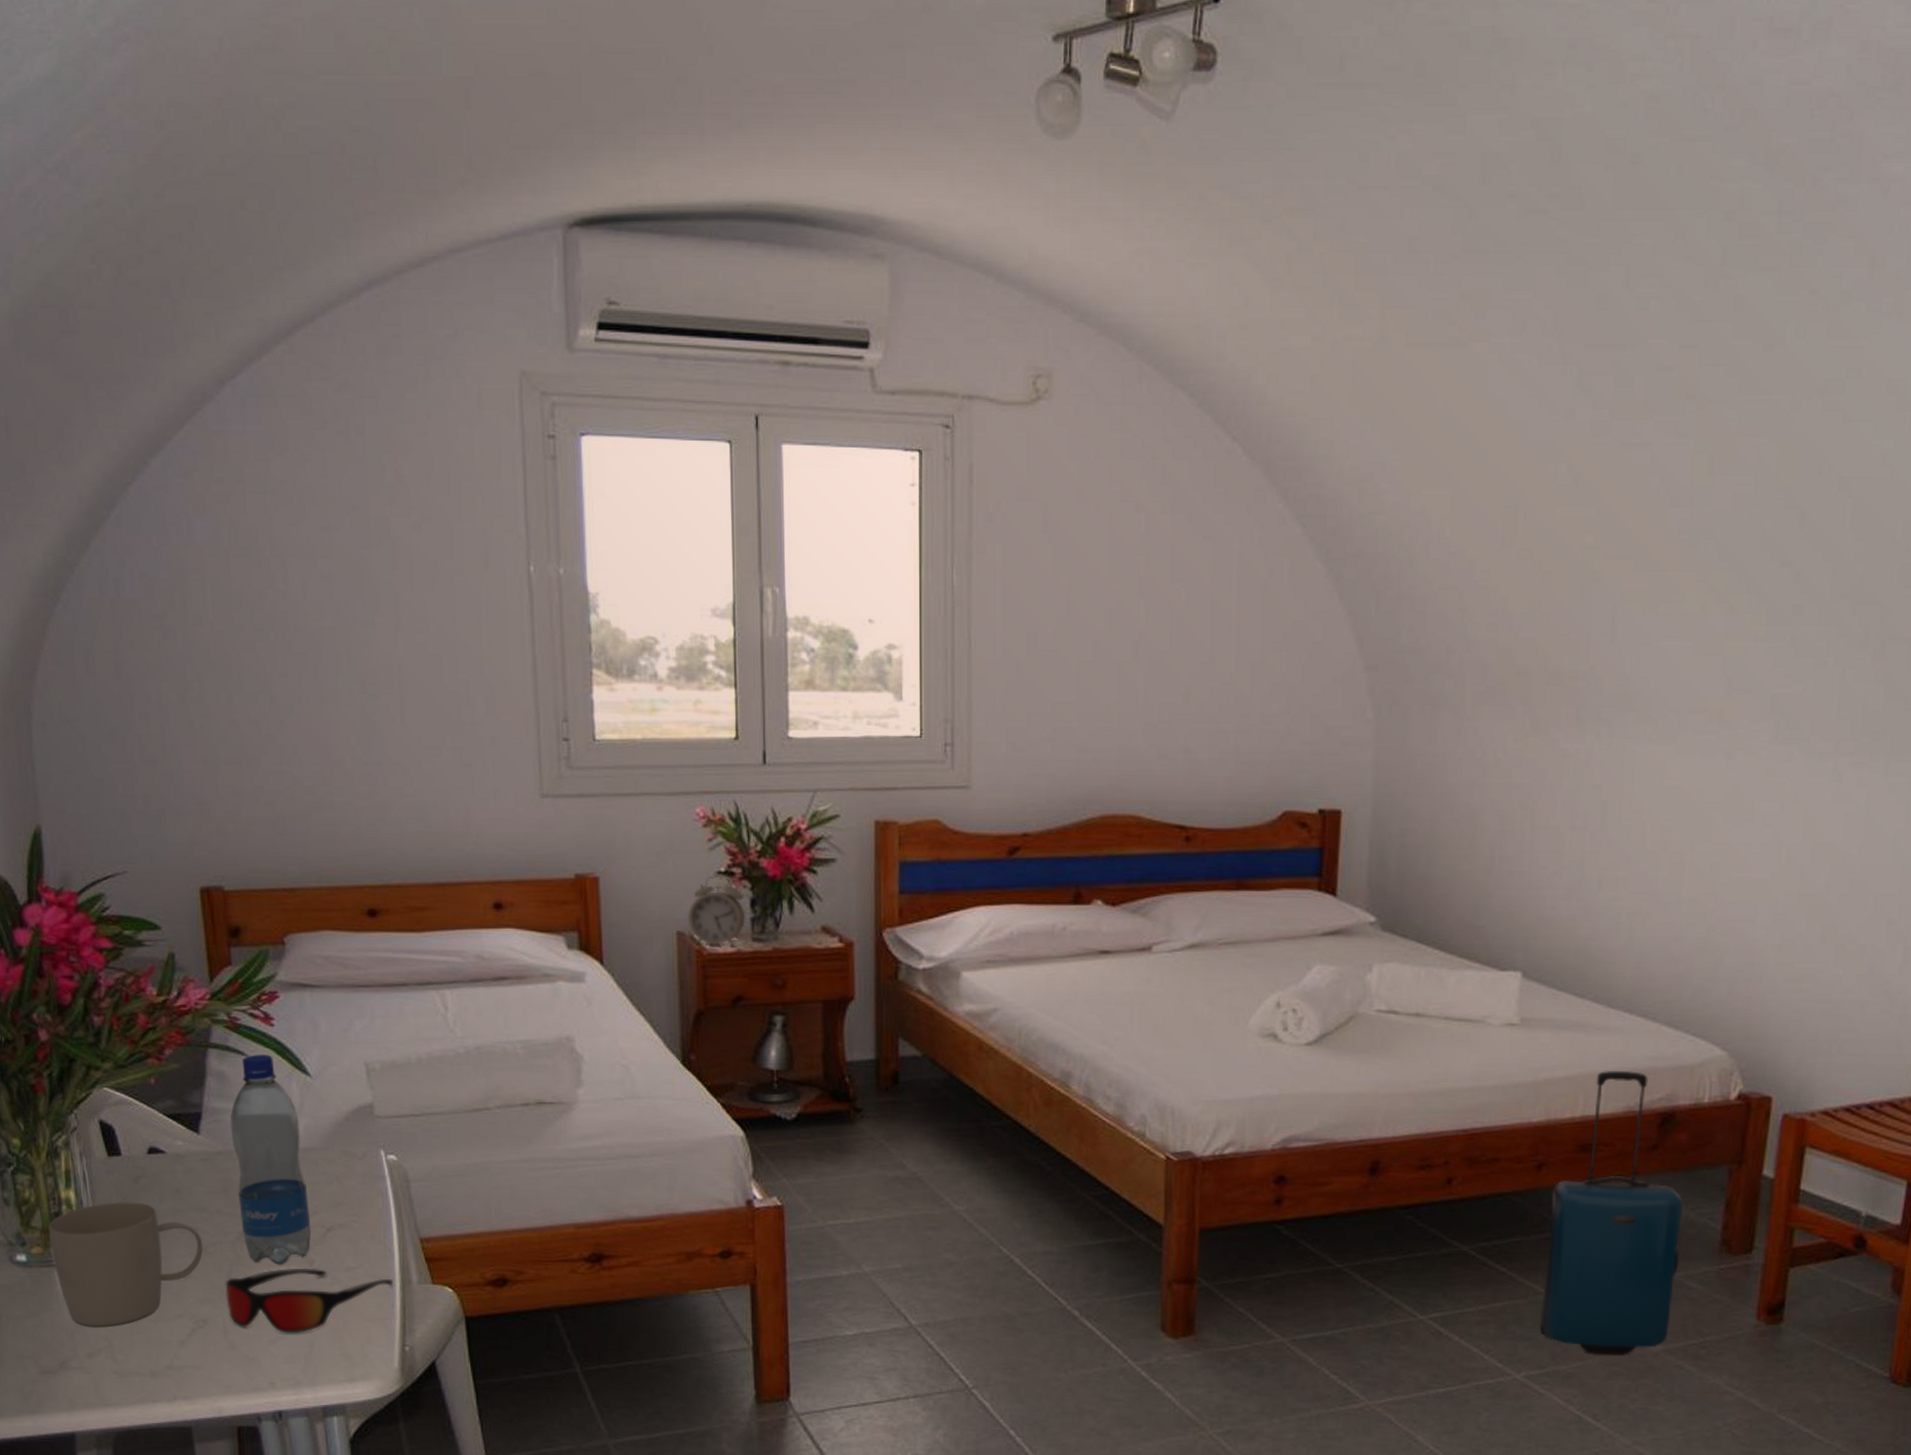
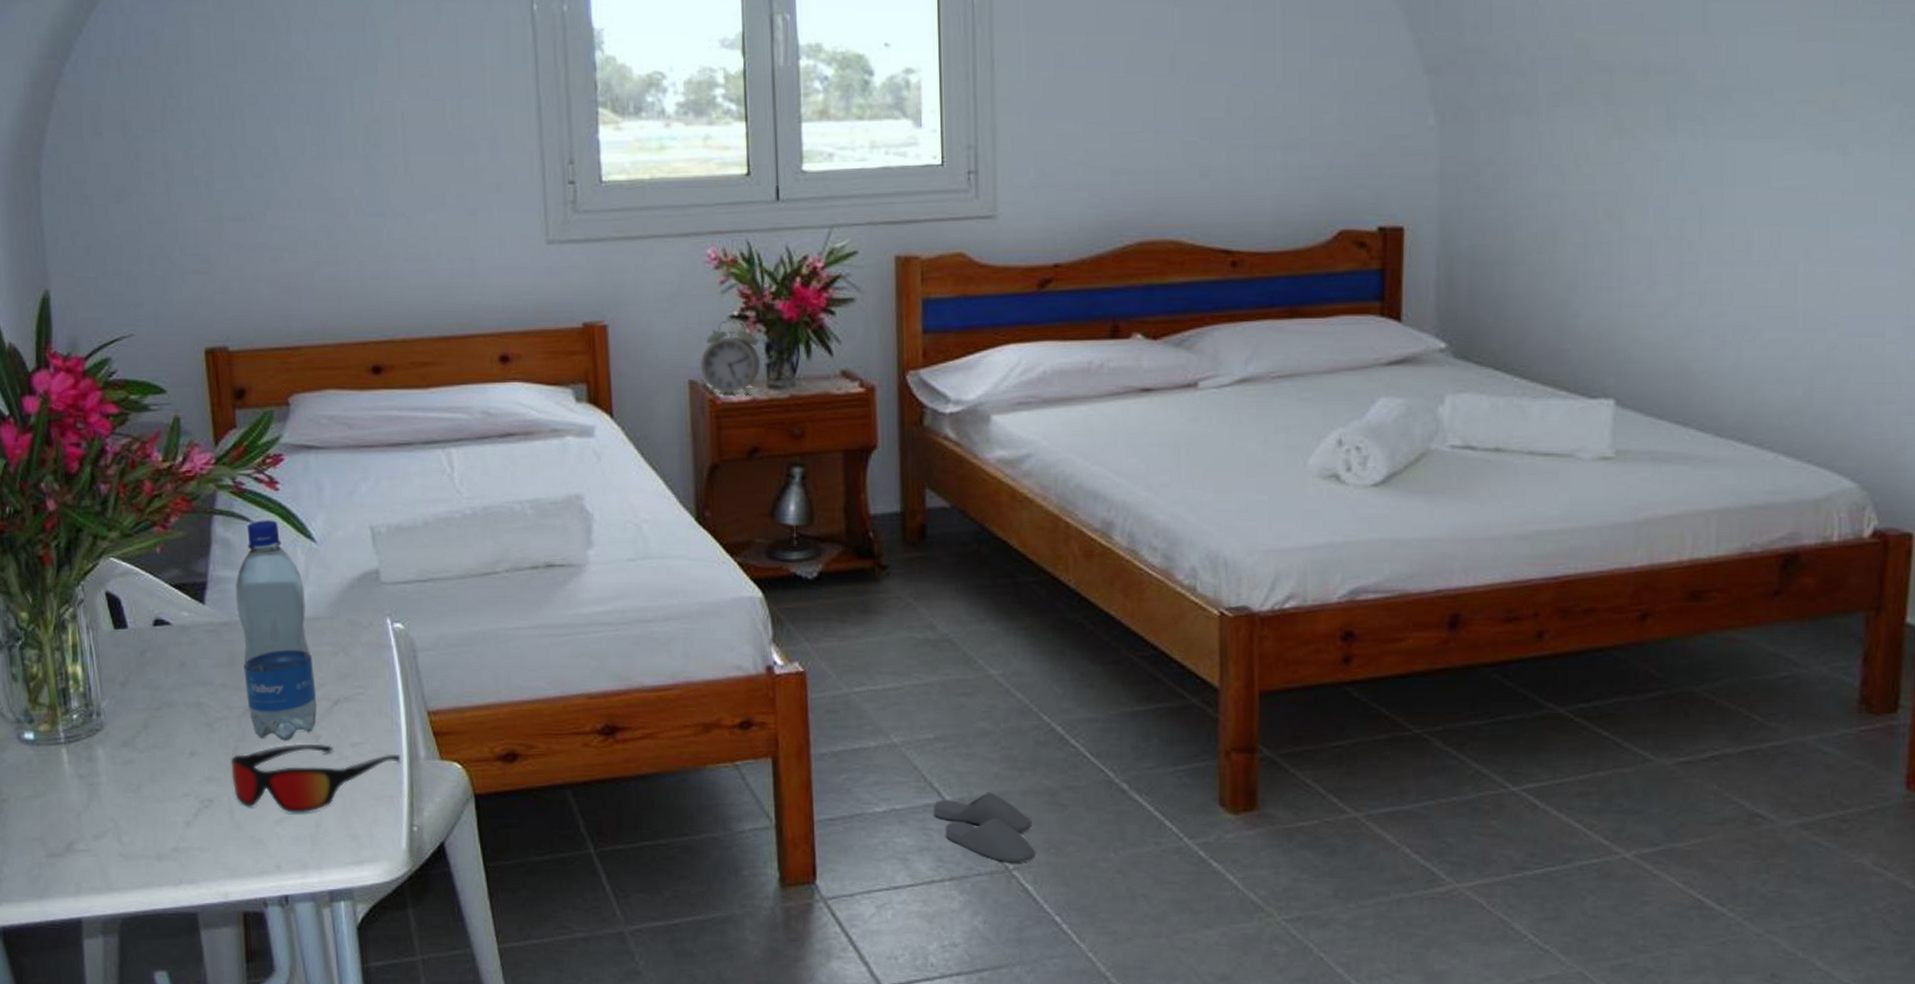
mug: present [48,1202,204,1327] -> none [56,676,209,808]
slippers: none [899,1317,994,1382] -> present [932,792,1037,863]
suitcase: present [1539,1070,1683,1355] -> none [1650,506,1813,831]

